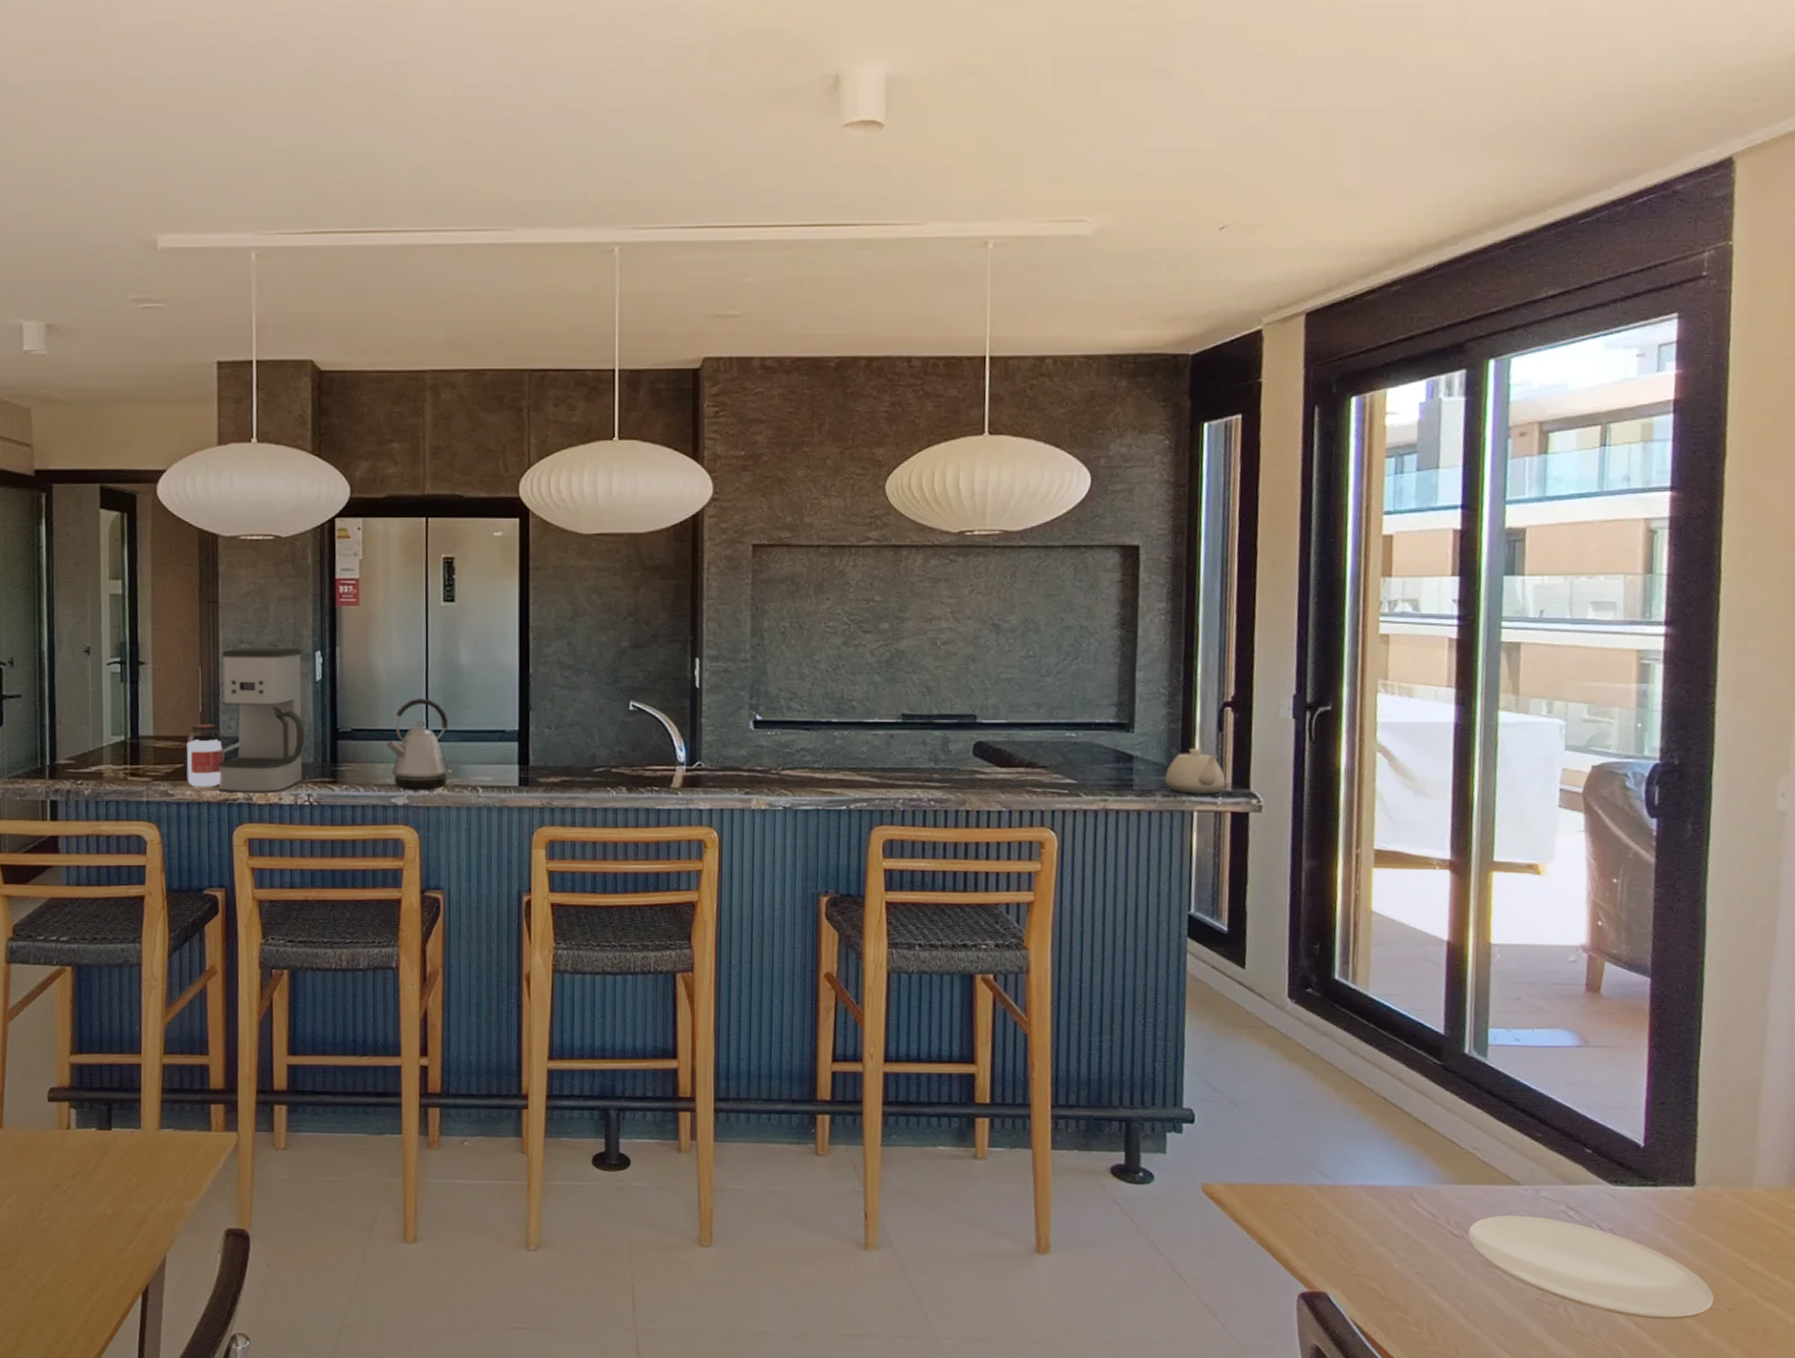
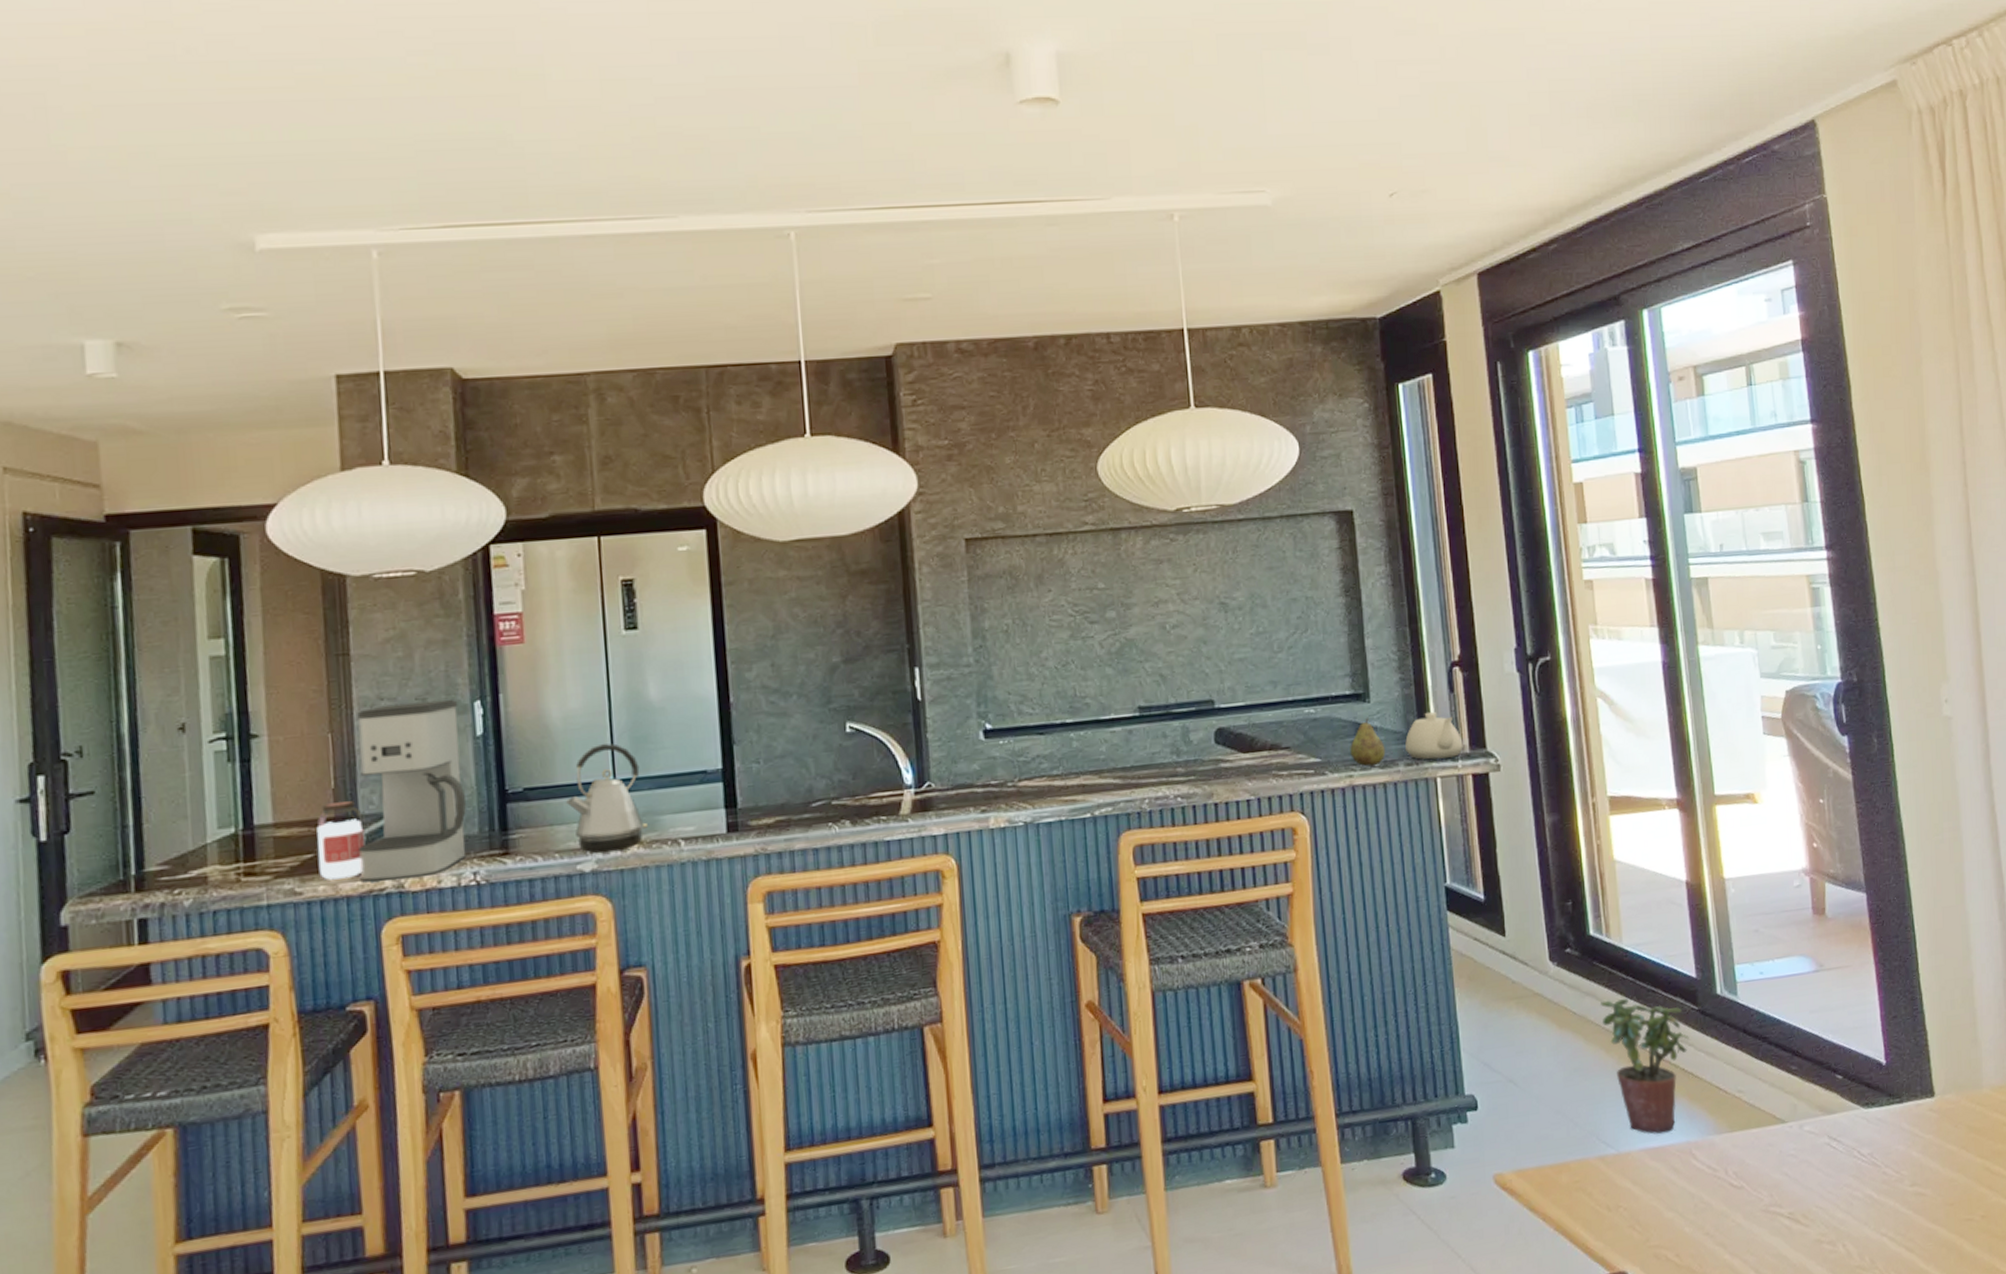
fruit: none [1107,746,1144,793] -> present [1350,717,1386,767]
potted plant: none [1335,1042,1427,1175] -> present [1601,998,1689,1135]
plate: present [1468,1215,1715,1320] -> none [1746,1152,1969,1242]

